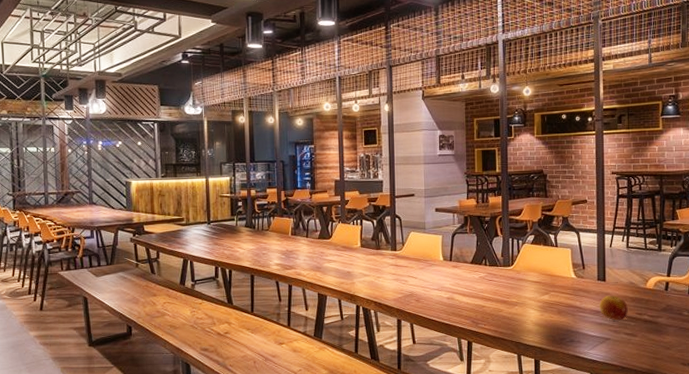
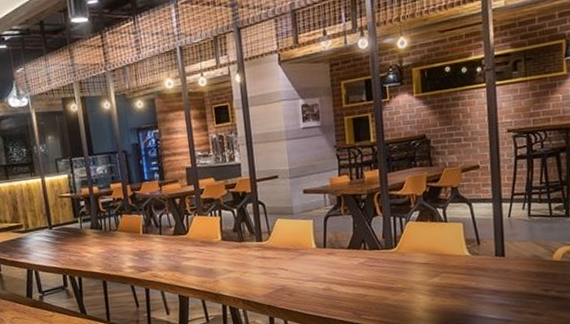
fruit: present [599,296,628,321] -> none [499,272,532,300]

